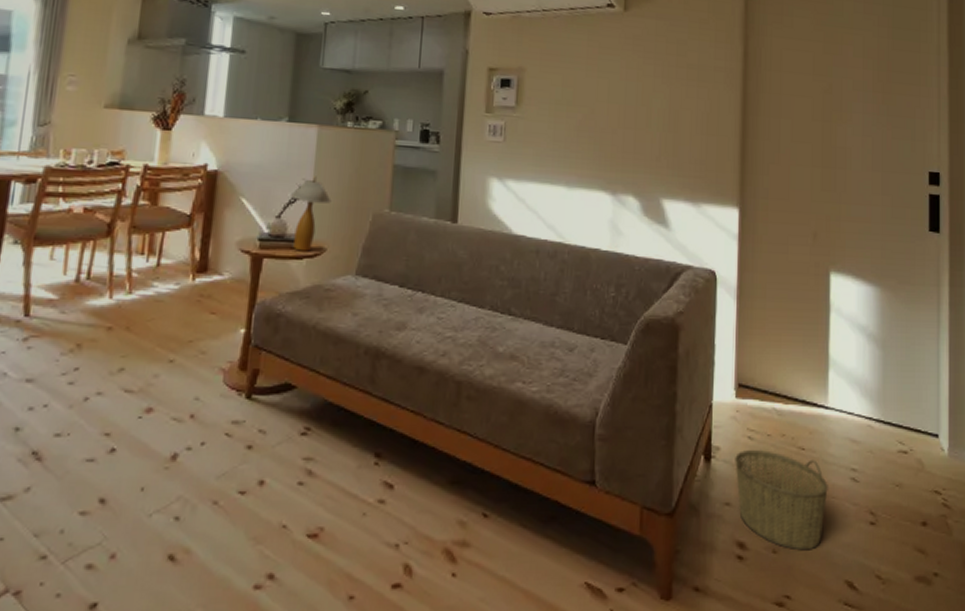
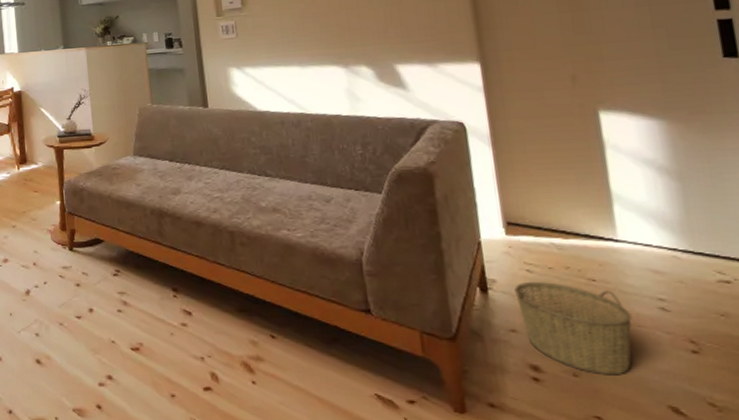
table lamp: present [291,176,332,252] -> none [75,85,106,142]

